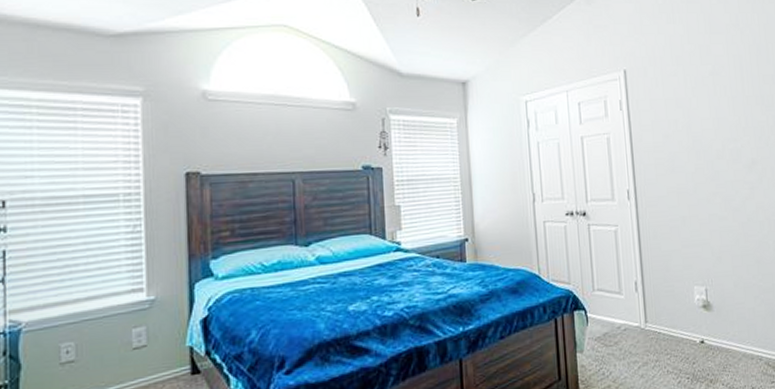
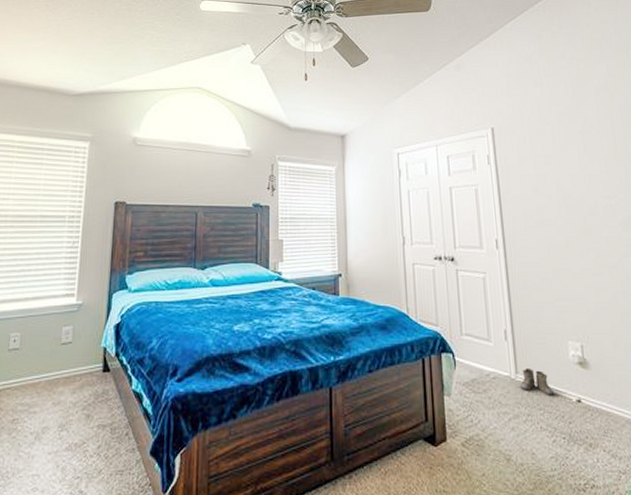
boots: none [648,316,681,341] -> present [519,369,555,397]

